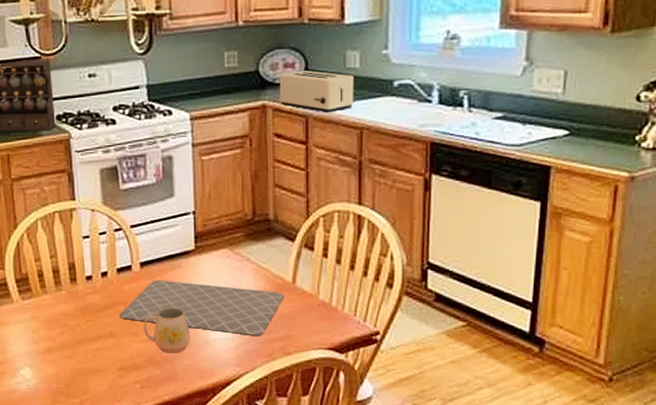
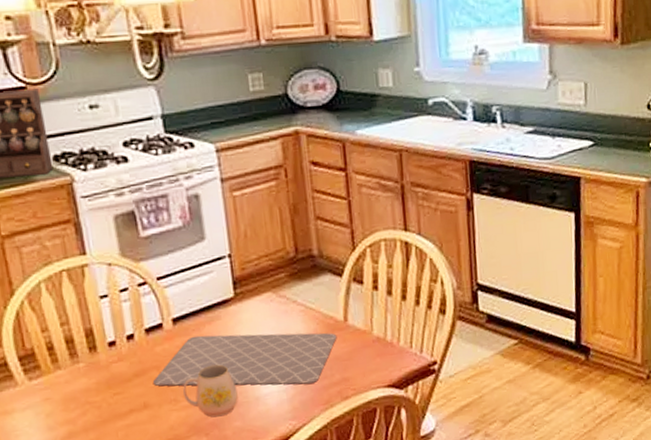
toaster: present [279,70,354,112] -> none [310,91,391,136]

